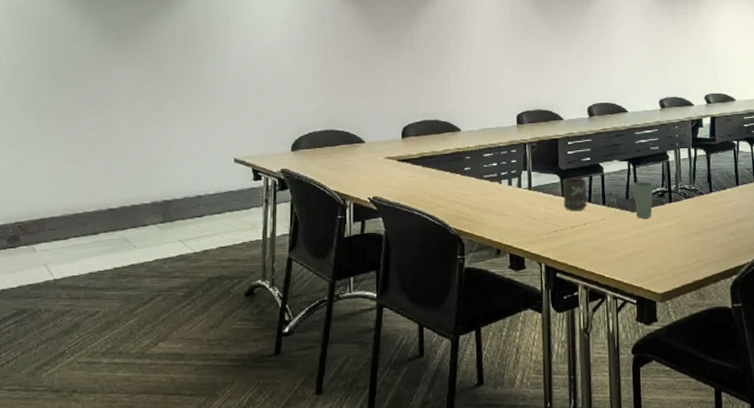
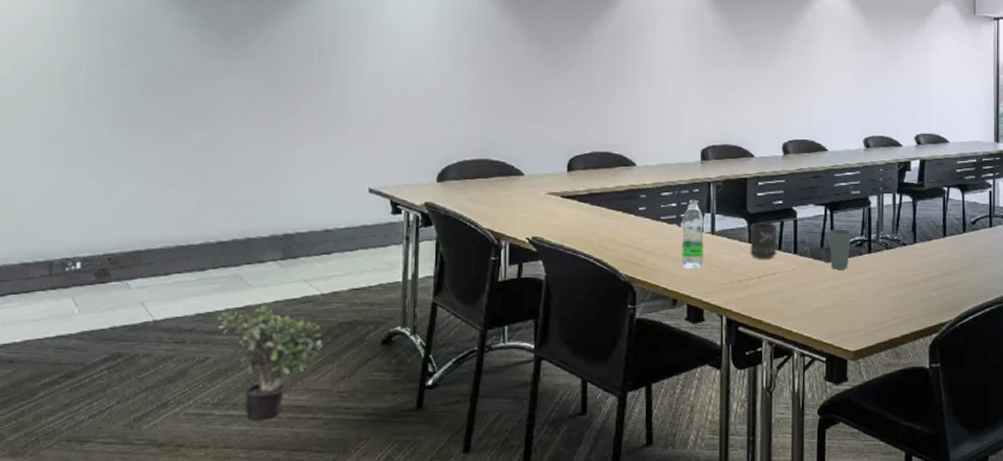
potted plant: none [107,264,195,367] -> present [217,306,323,420]
bottle: none [502,159,522,222] -> present [681,199,704,269]

